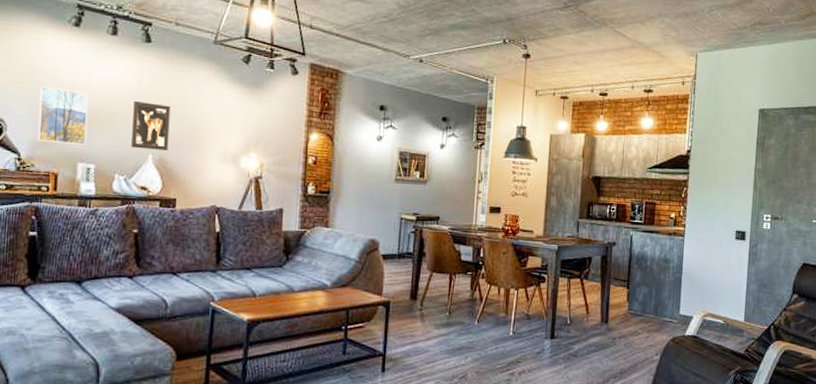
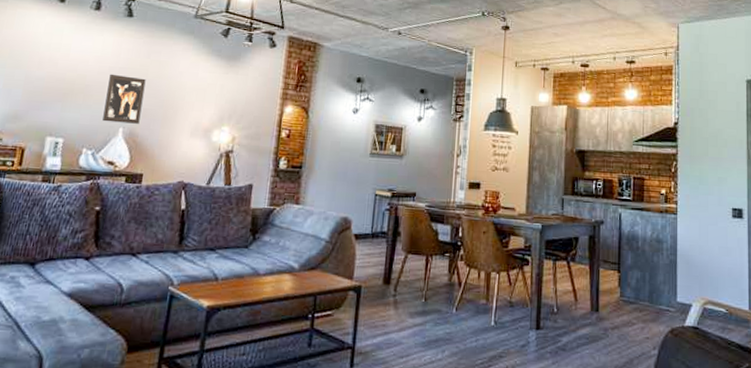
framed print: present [37,86,89,145] -> none [9,60,66,118]

